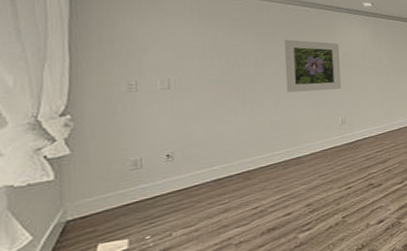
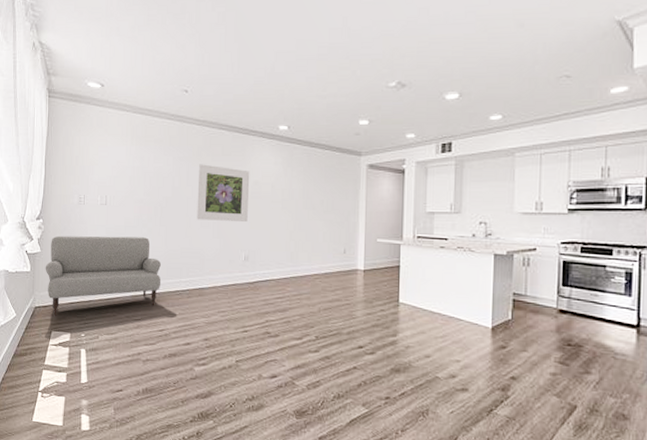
sofa: none [80,117,251,225] -> present [45,235,162,316]

